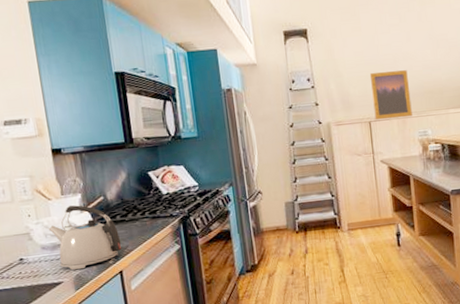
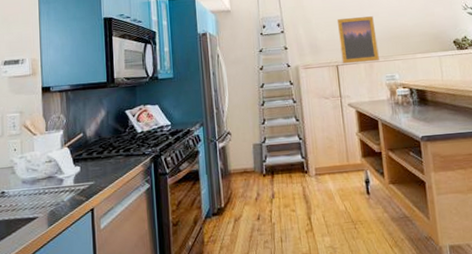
kettle: present [48,205,122,270] -> none [30,141,96,206]

